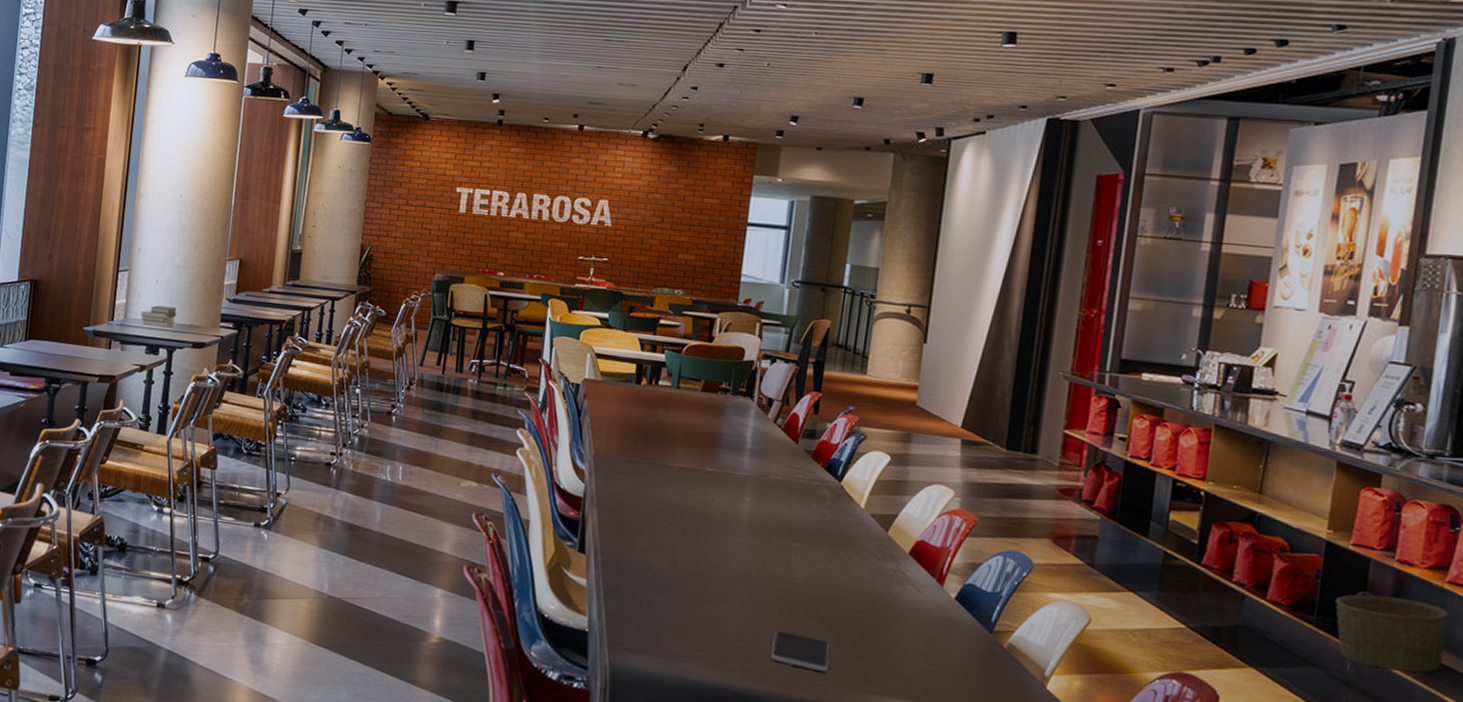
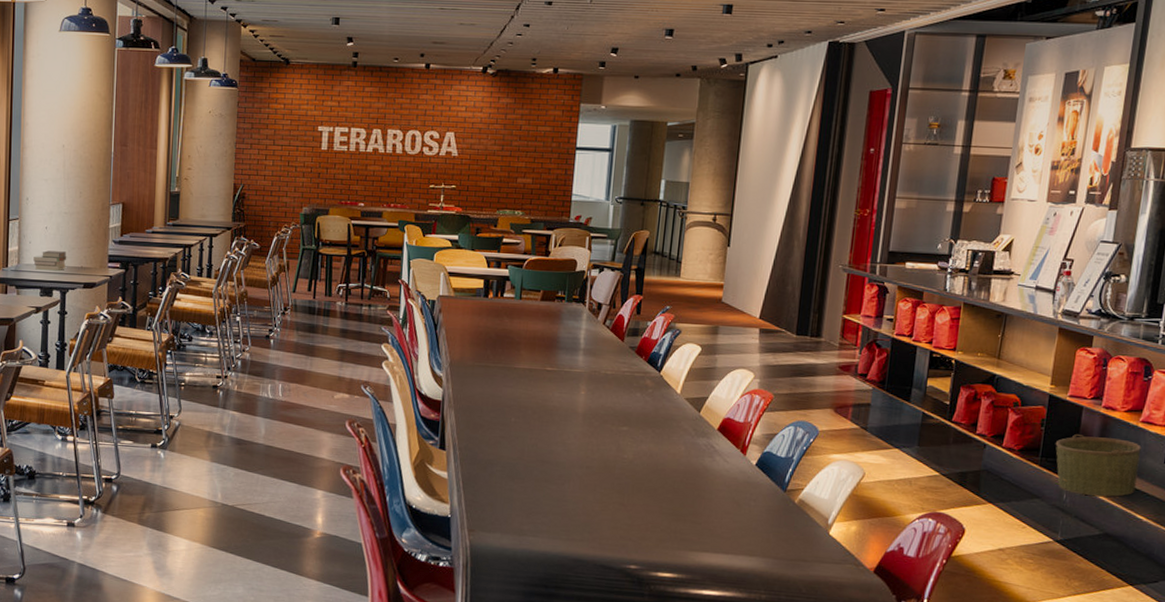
smartphone: present [771,631,829,672] -> none [605,504,654,535]

